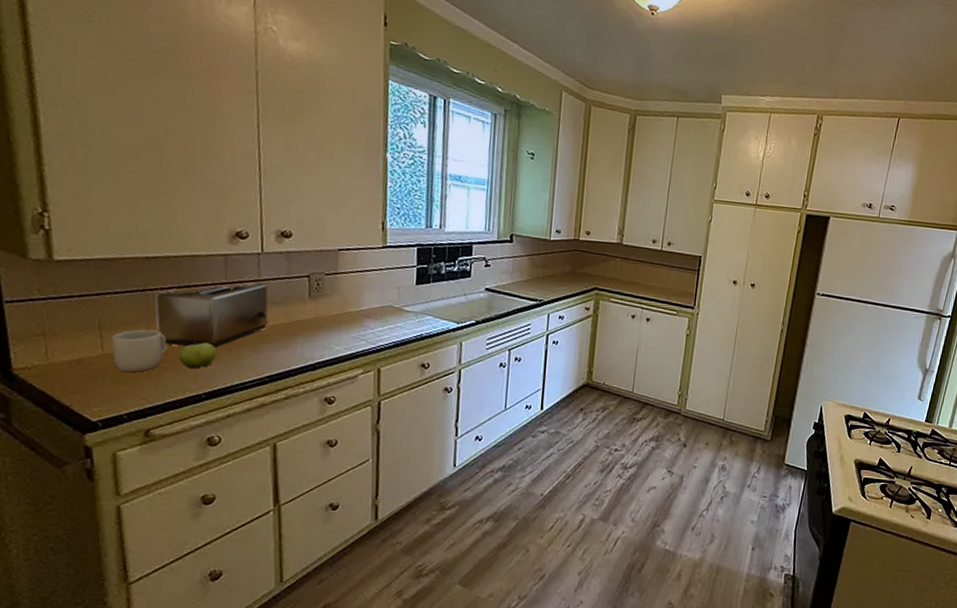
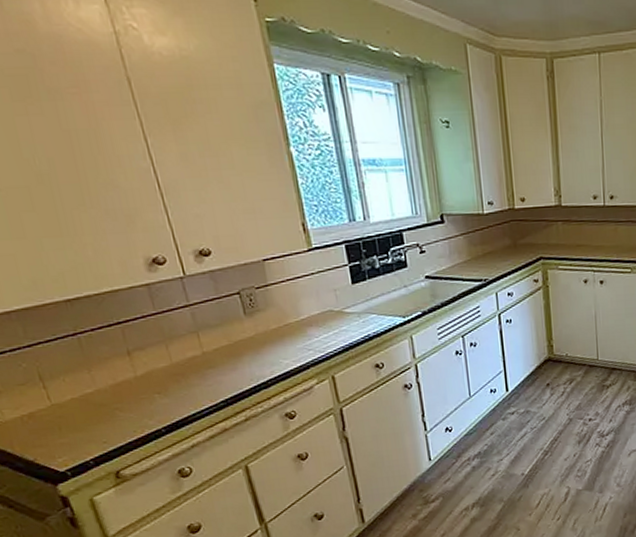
mug: present [111,329,167,373] -> none [55,372,115,420]
toaster: present [155,283,268,348] -> none [87,308,209,385]
fruit: present [178,342,217,369] -> none [126,377,166,405]

